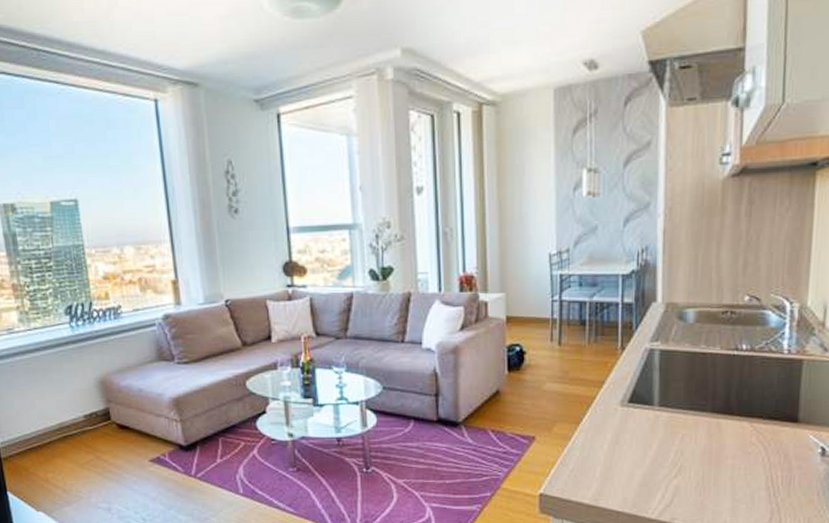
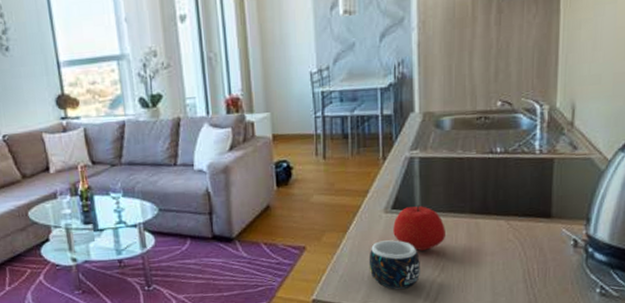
mug: none [601,435,656,488] -> present [368,240,420,289]
apple: none [629,400,685,449] -> present [393,205,445,251]

